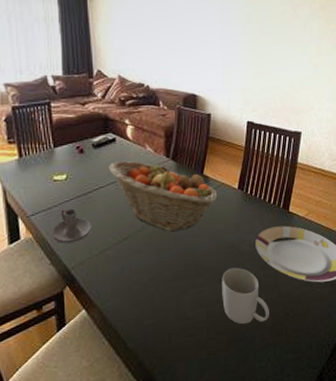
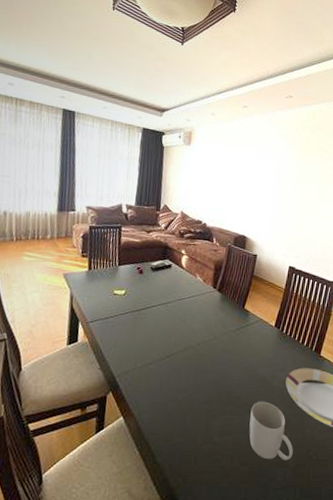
candle holder: present [51,208,92,244] -> none [104,320,140,353]
fruit basket: present [109,160,218,232] -> none [162,285,256,357]

